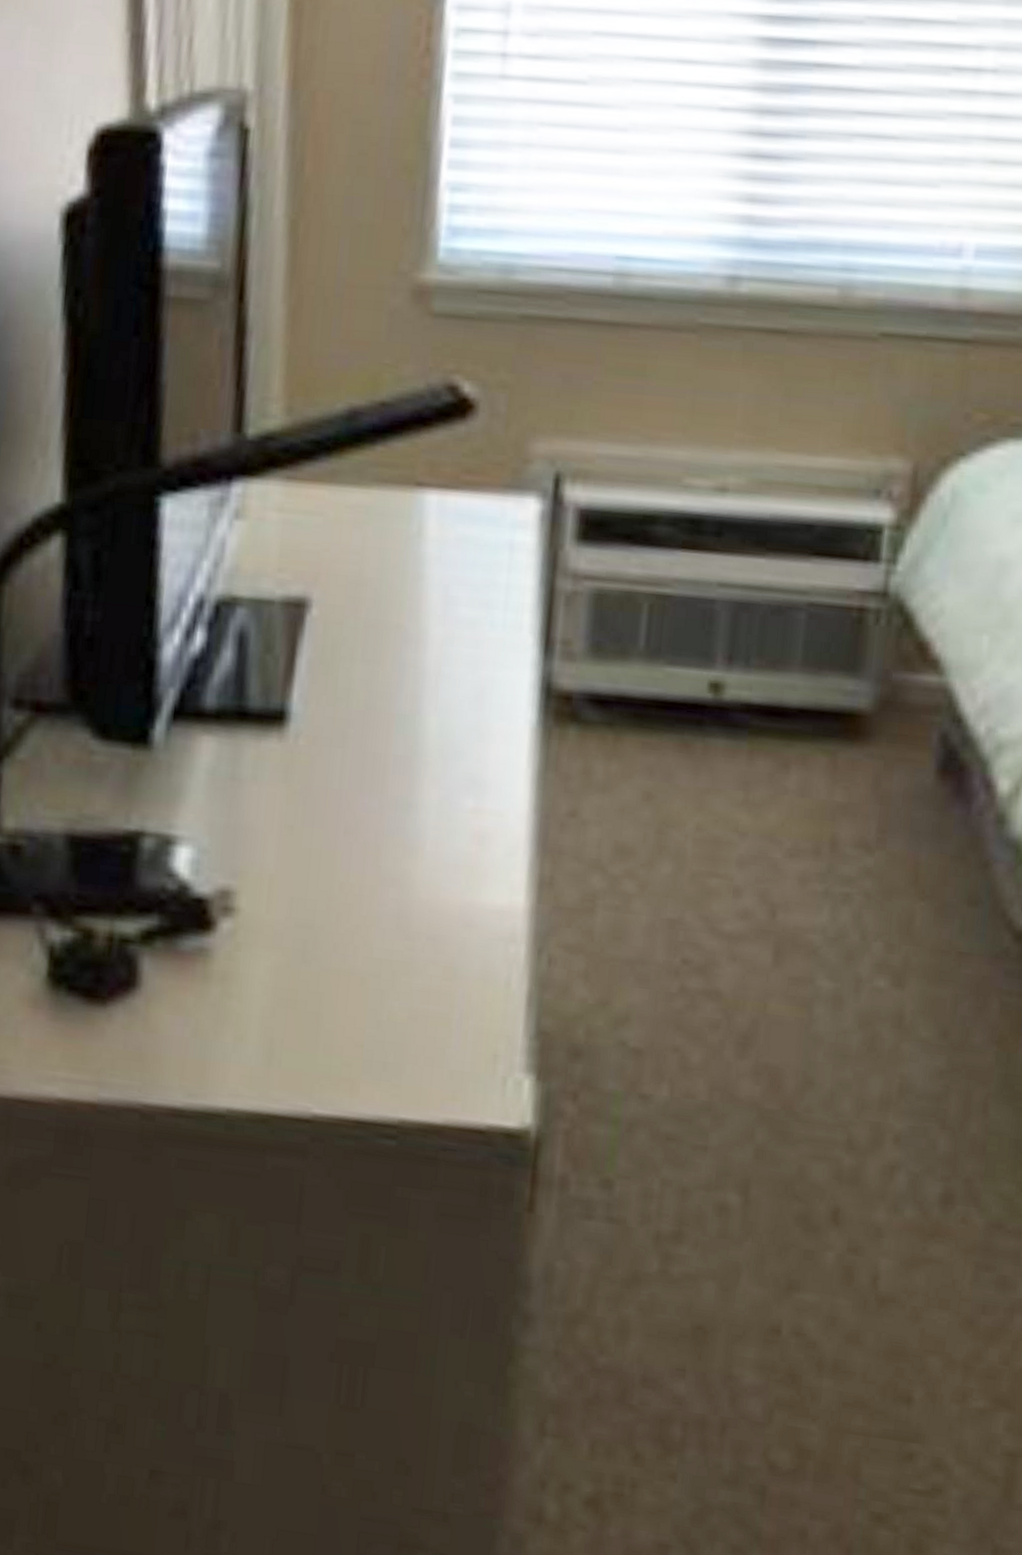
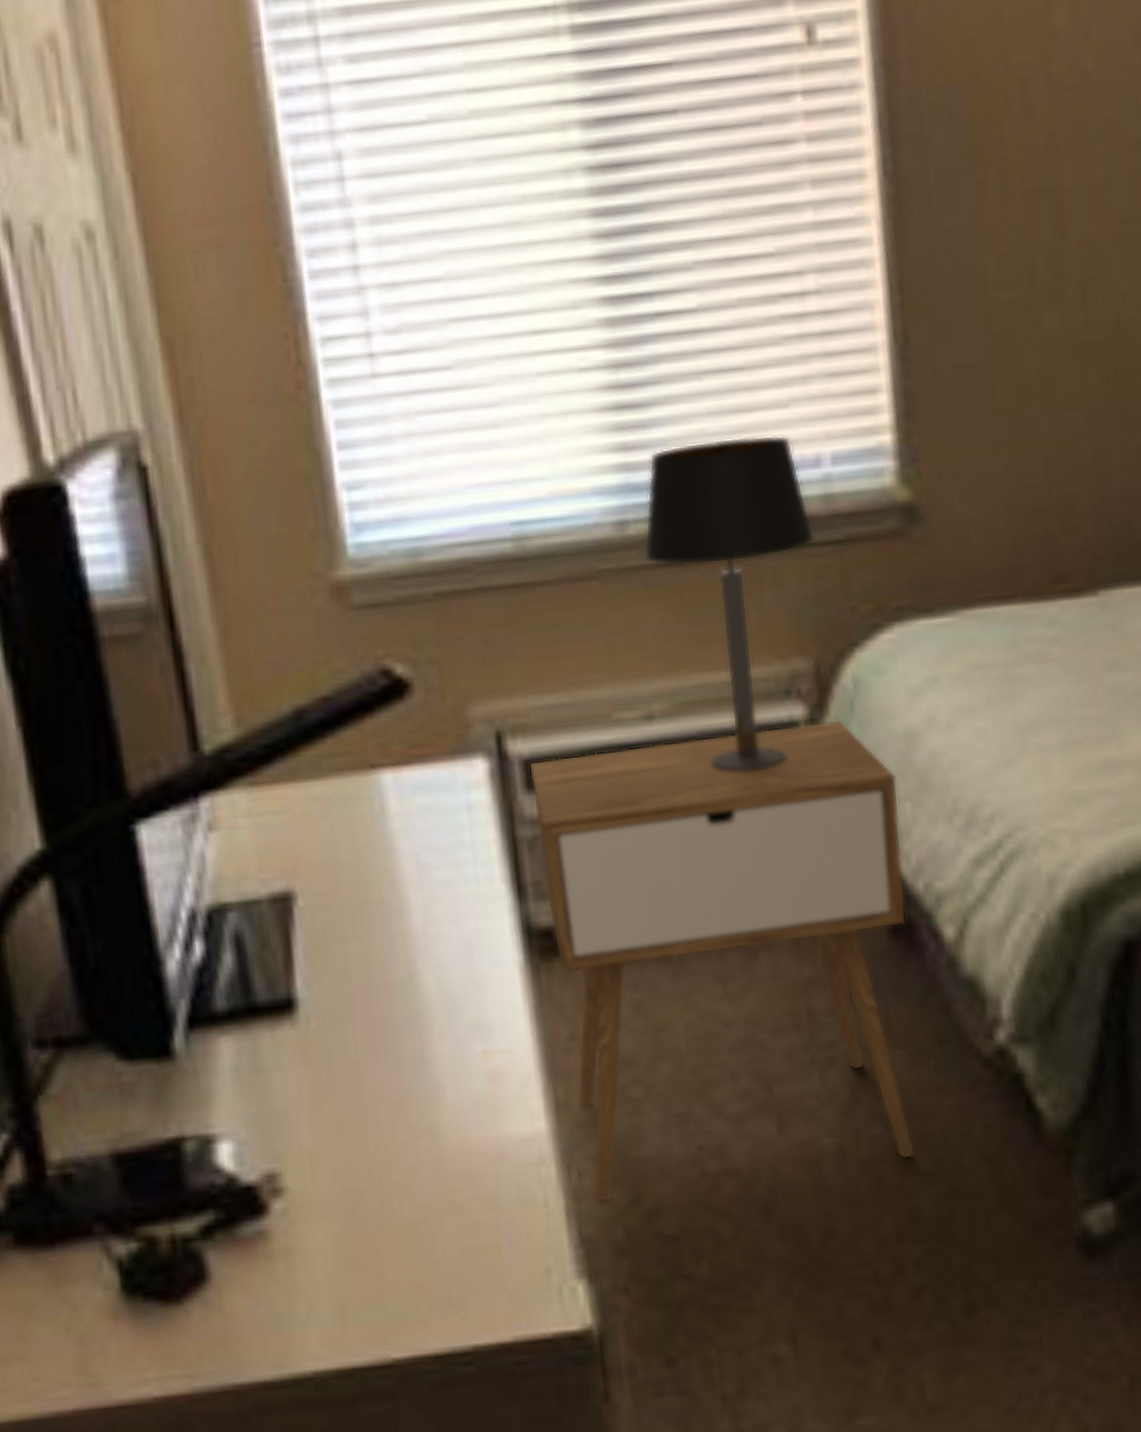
nightstand: none [561,511,979,1023] -> present [528,718,916,1203]
table lamp: none [750,207,941,569] -> present [643,434,816,772]

